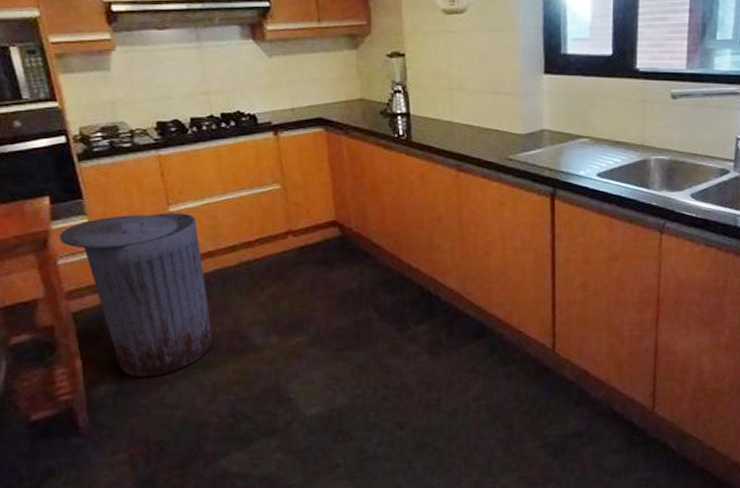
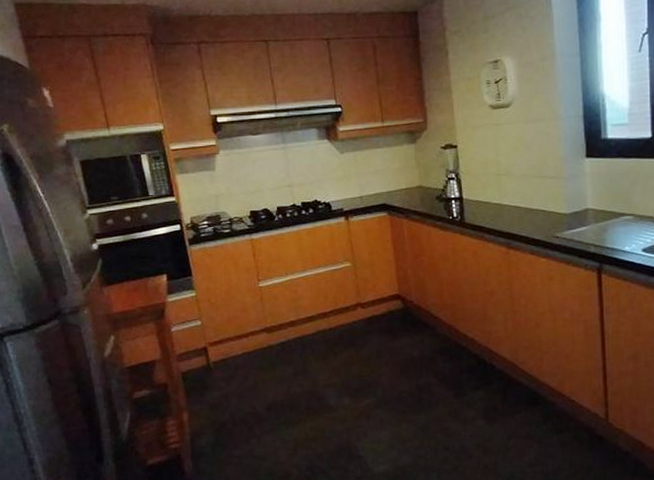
trash can: present [59,213,213,378] -> none [173,288,294,431]

